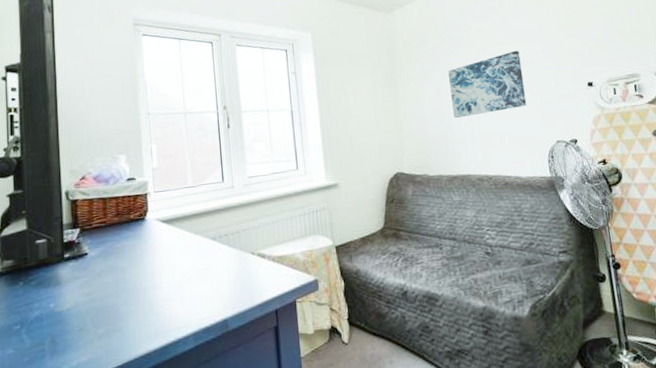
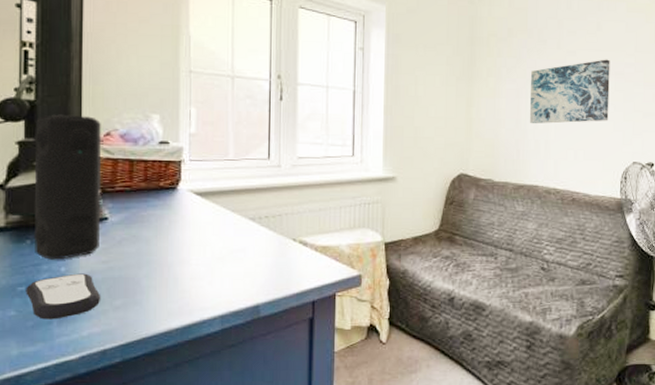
remote control: none [21,306,86,355] -> present [26,273,100,320]
speaker: none [22,164,82,298] -> present [33,114,101,260]

